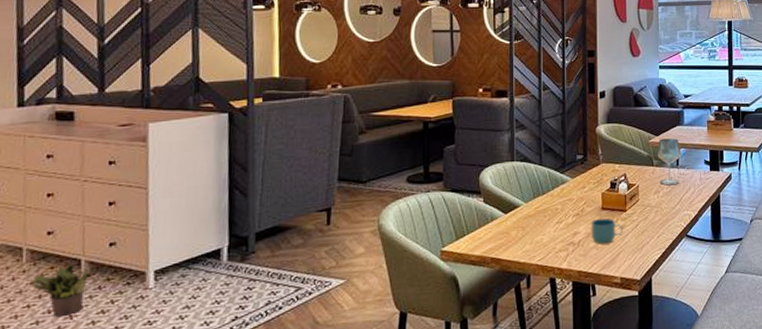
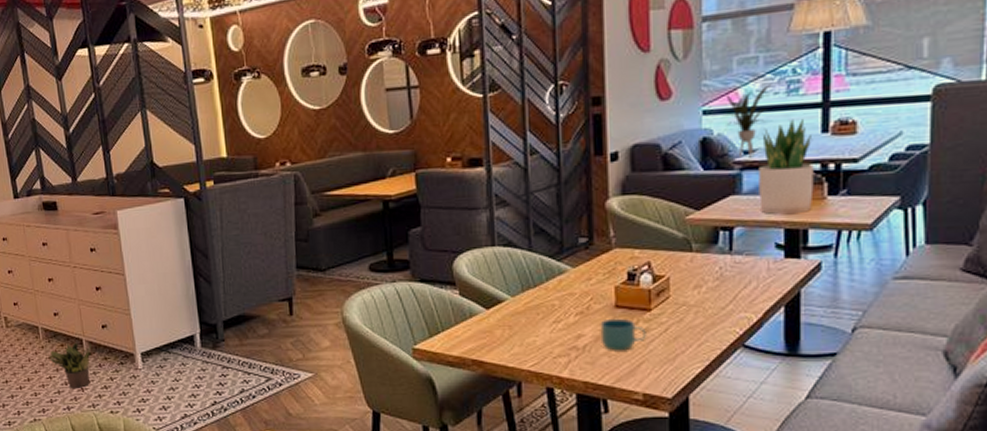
wine glass: present [656,138,682,186] -> none [697,213,737,278]
house plant: none [672,51,699,100] -> present [724,84,770,158]
planter: none [693,75,726,141] -> present [759,118,814,215]

